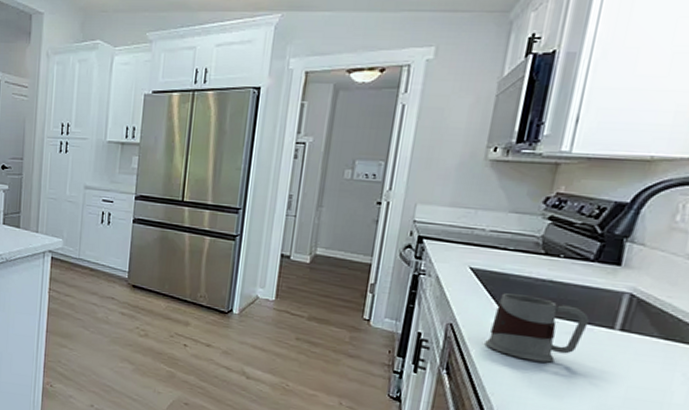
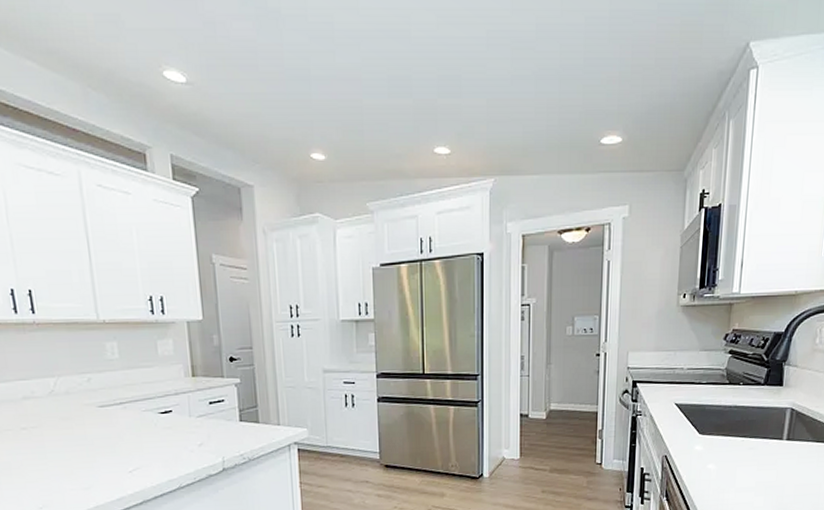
mug: present [485,293,589,363] -> none [692,421,765,477]

